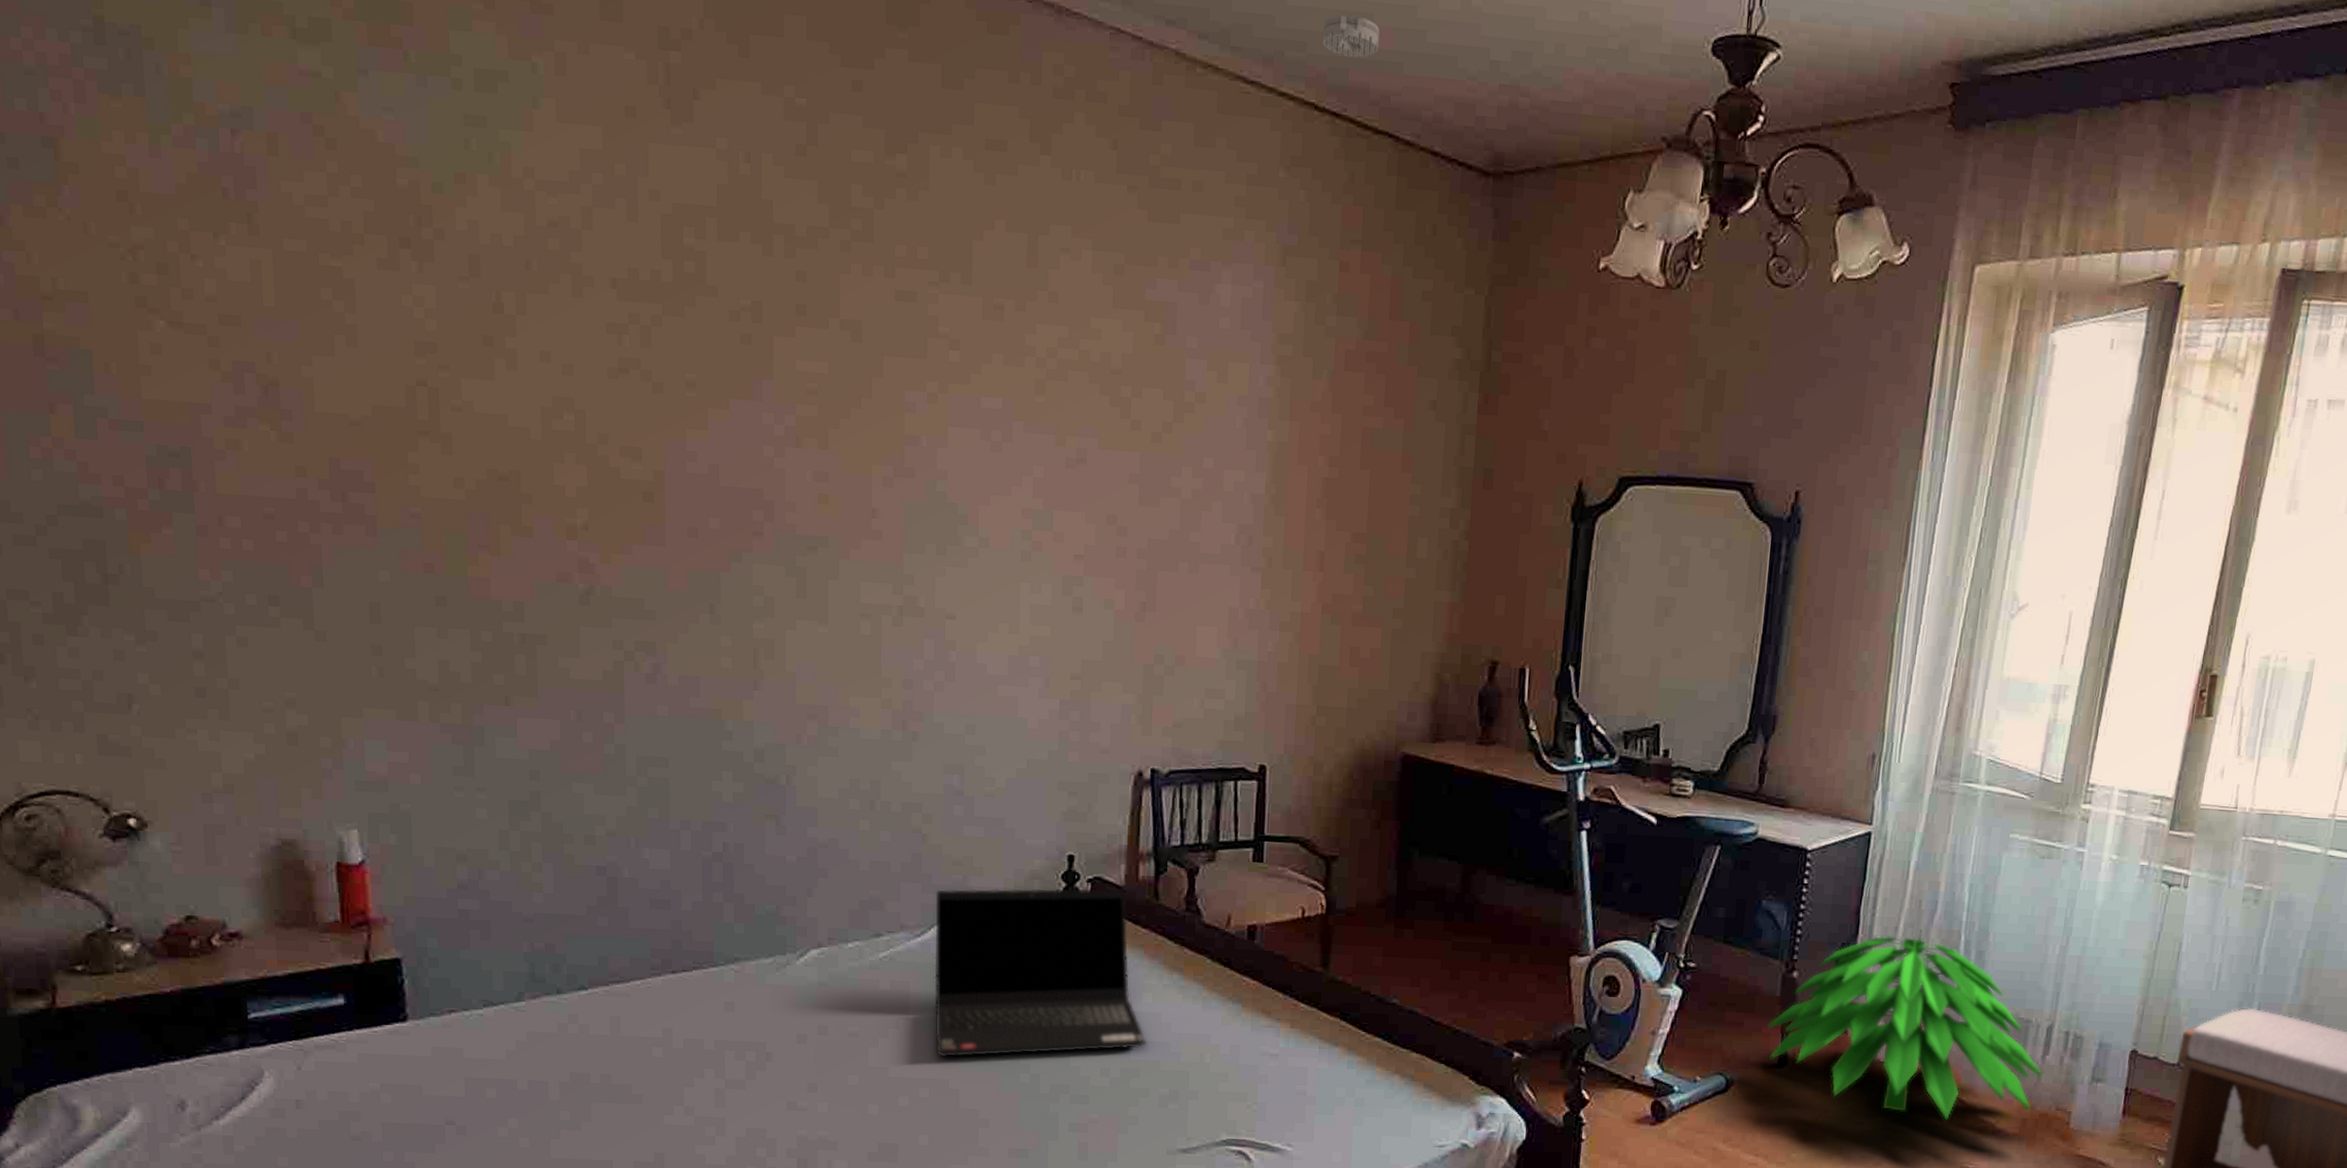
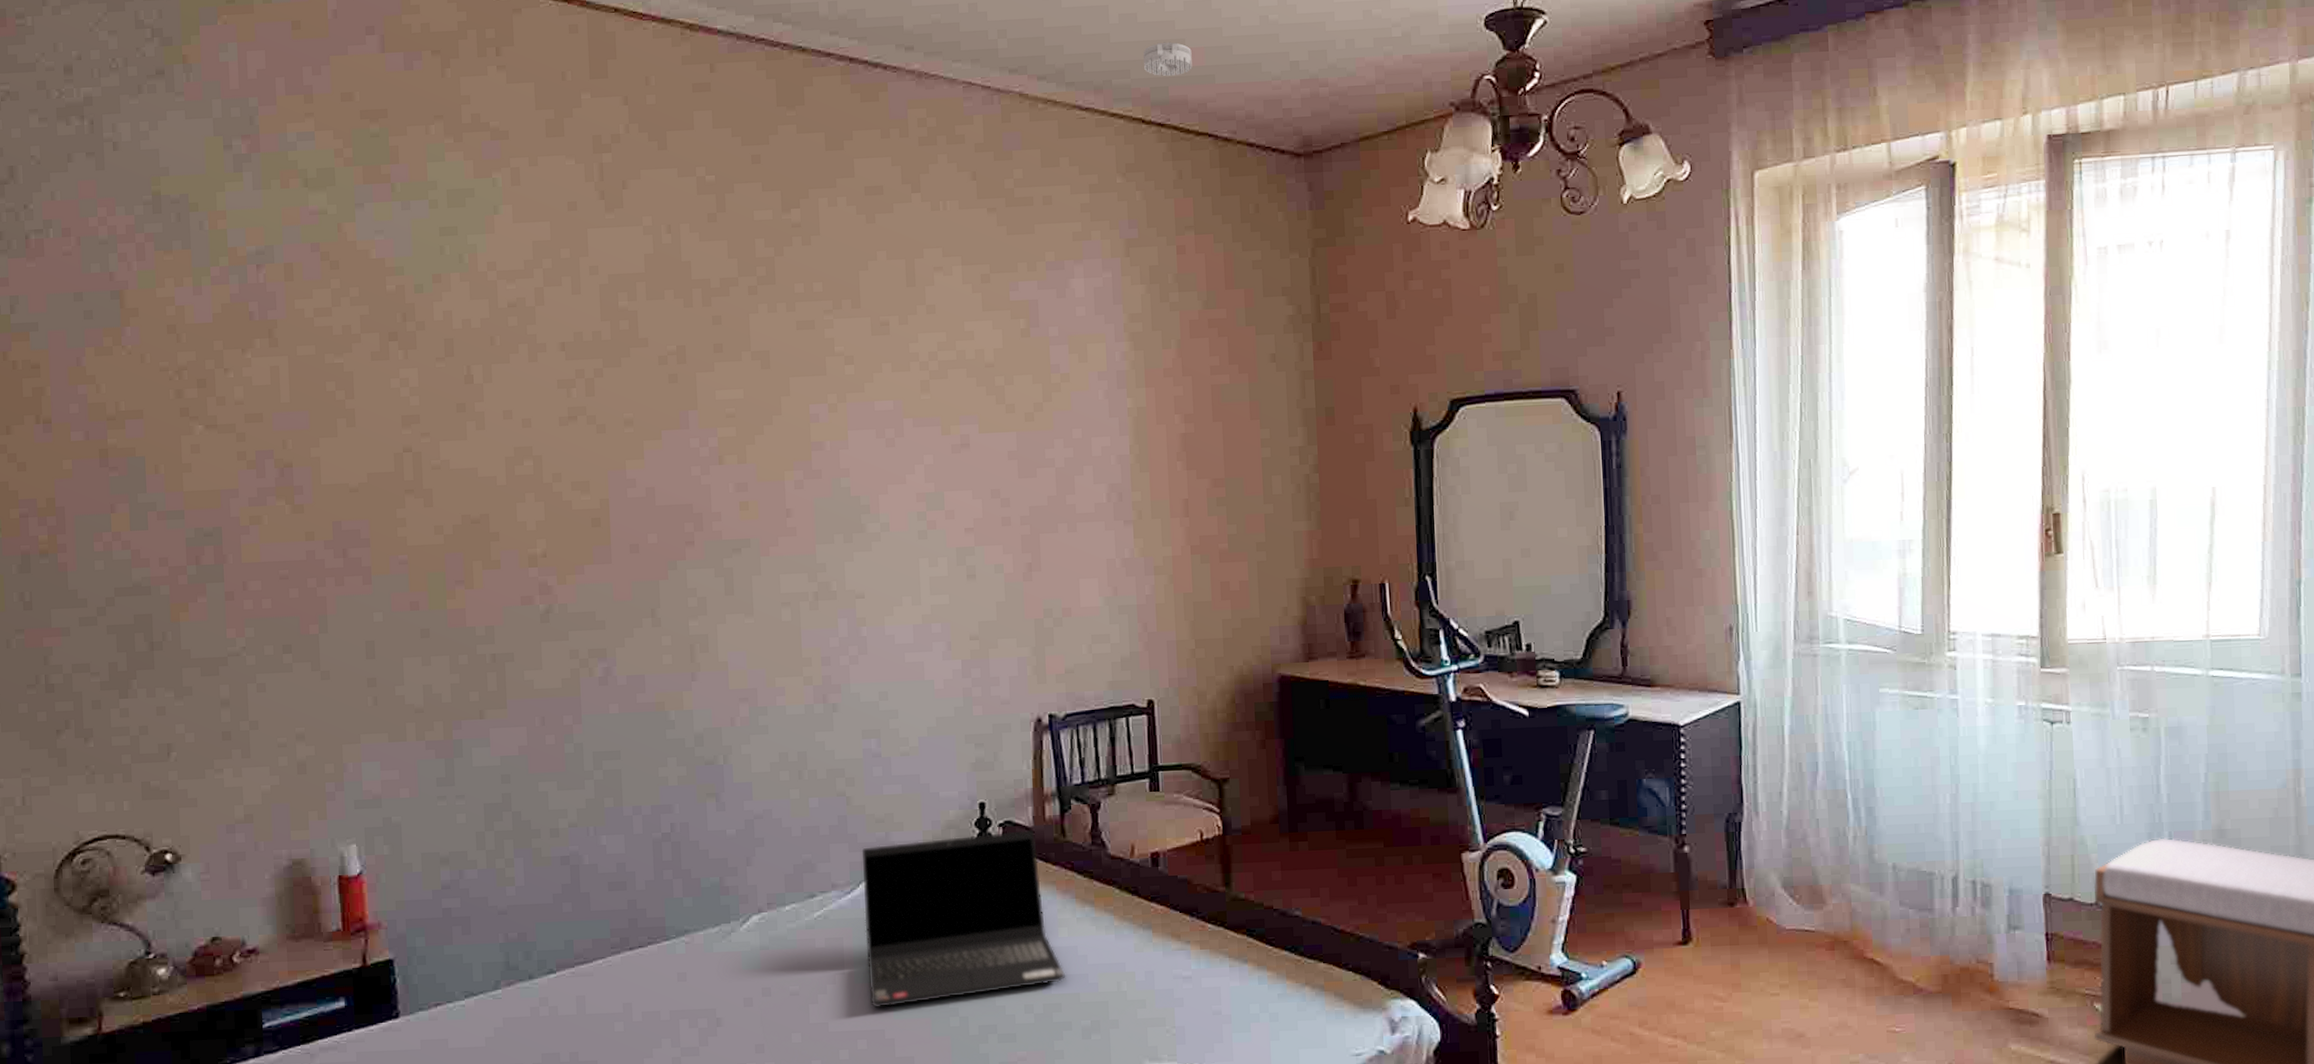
indoor plant: present [1767,929,2042,1120] -> none [1666,792,1956,984]

